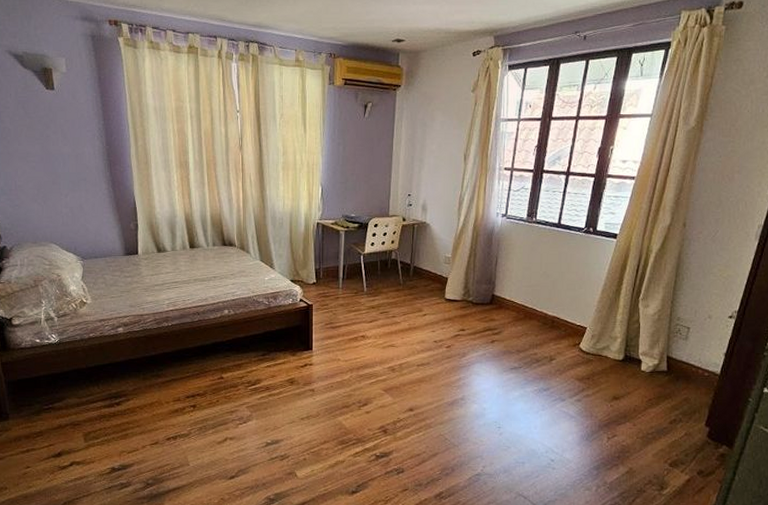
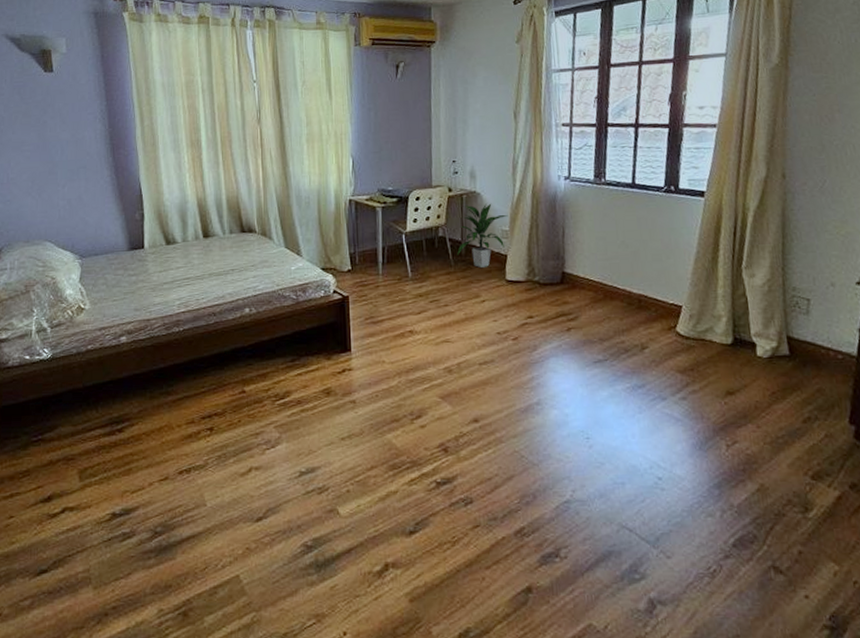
indoor plant: none [405,233,452,287] -> present [456,203,509,268]

